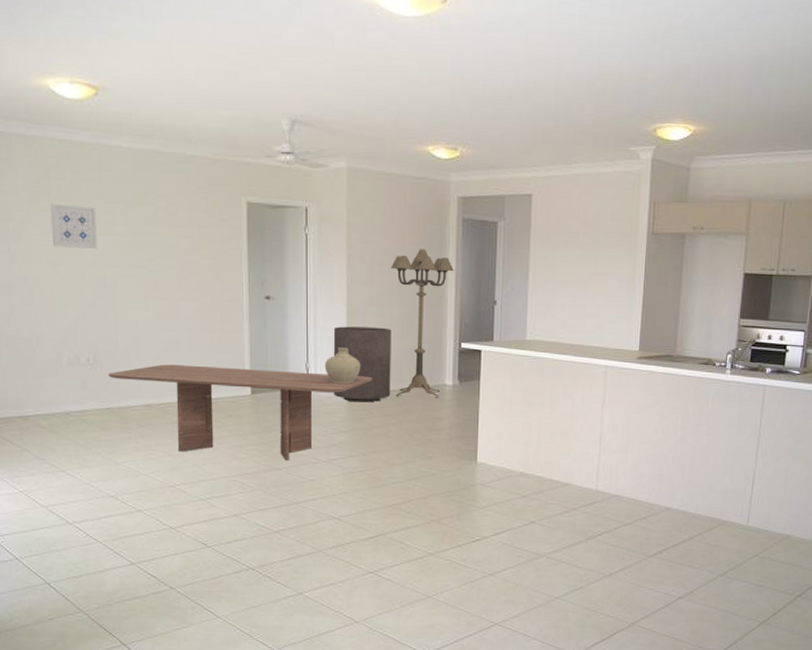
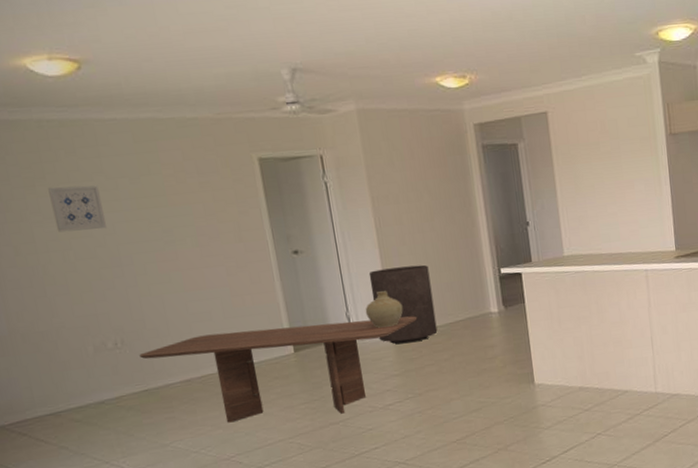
floor lamp: present [391,249,454,398] -> none [417,180,487,331]

